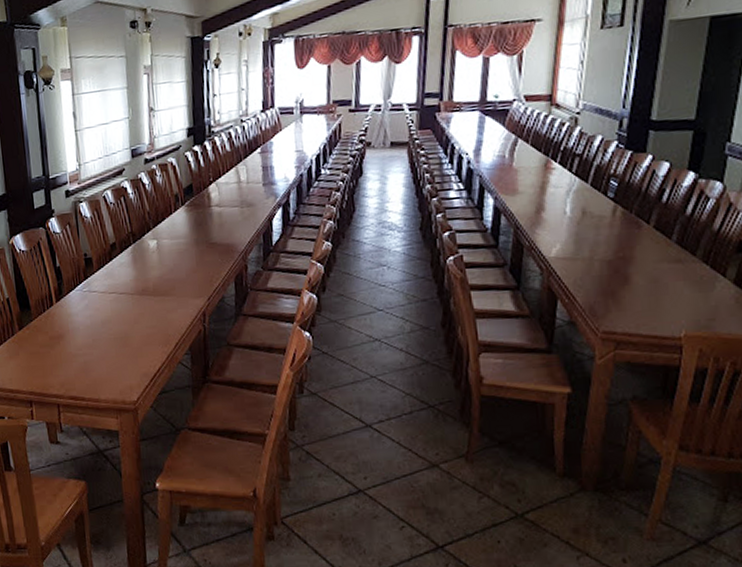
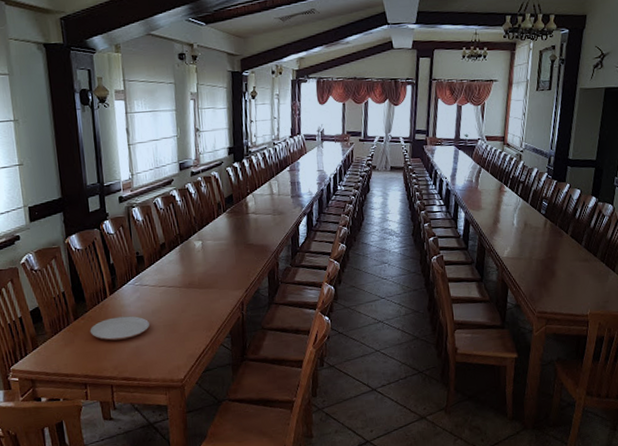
plate: none [35,326,100,354] -> present [90,316,150,341]

